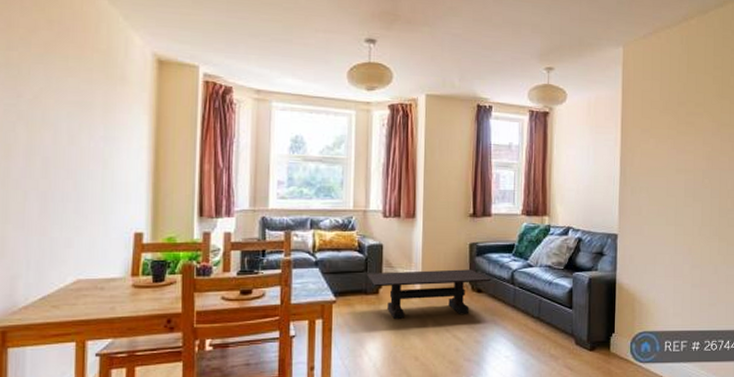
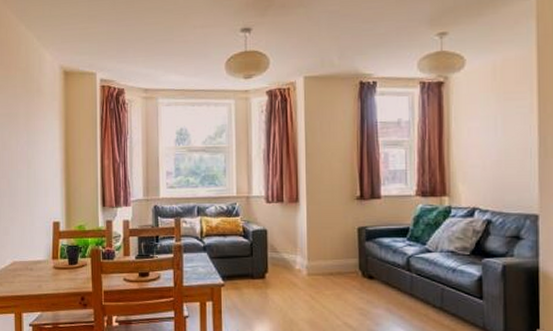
coffee table: present [367,269,490,319] -> none [253,254,383,304]

